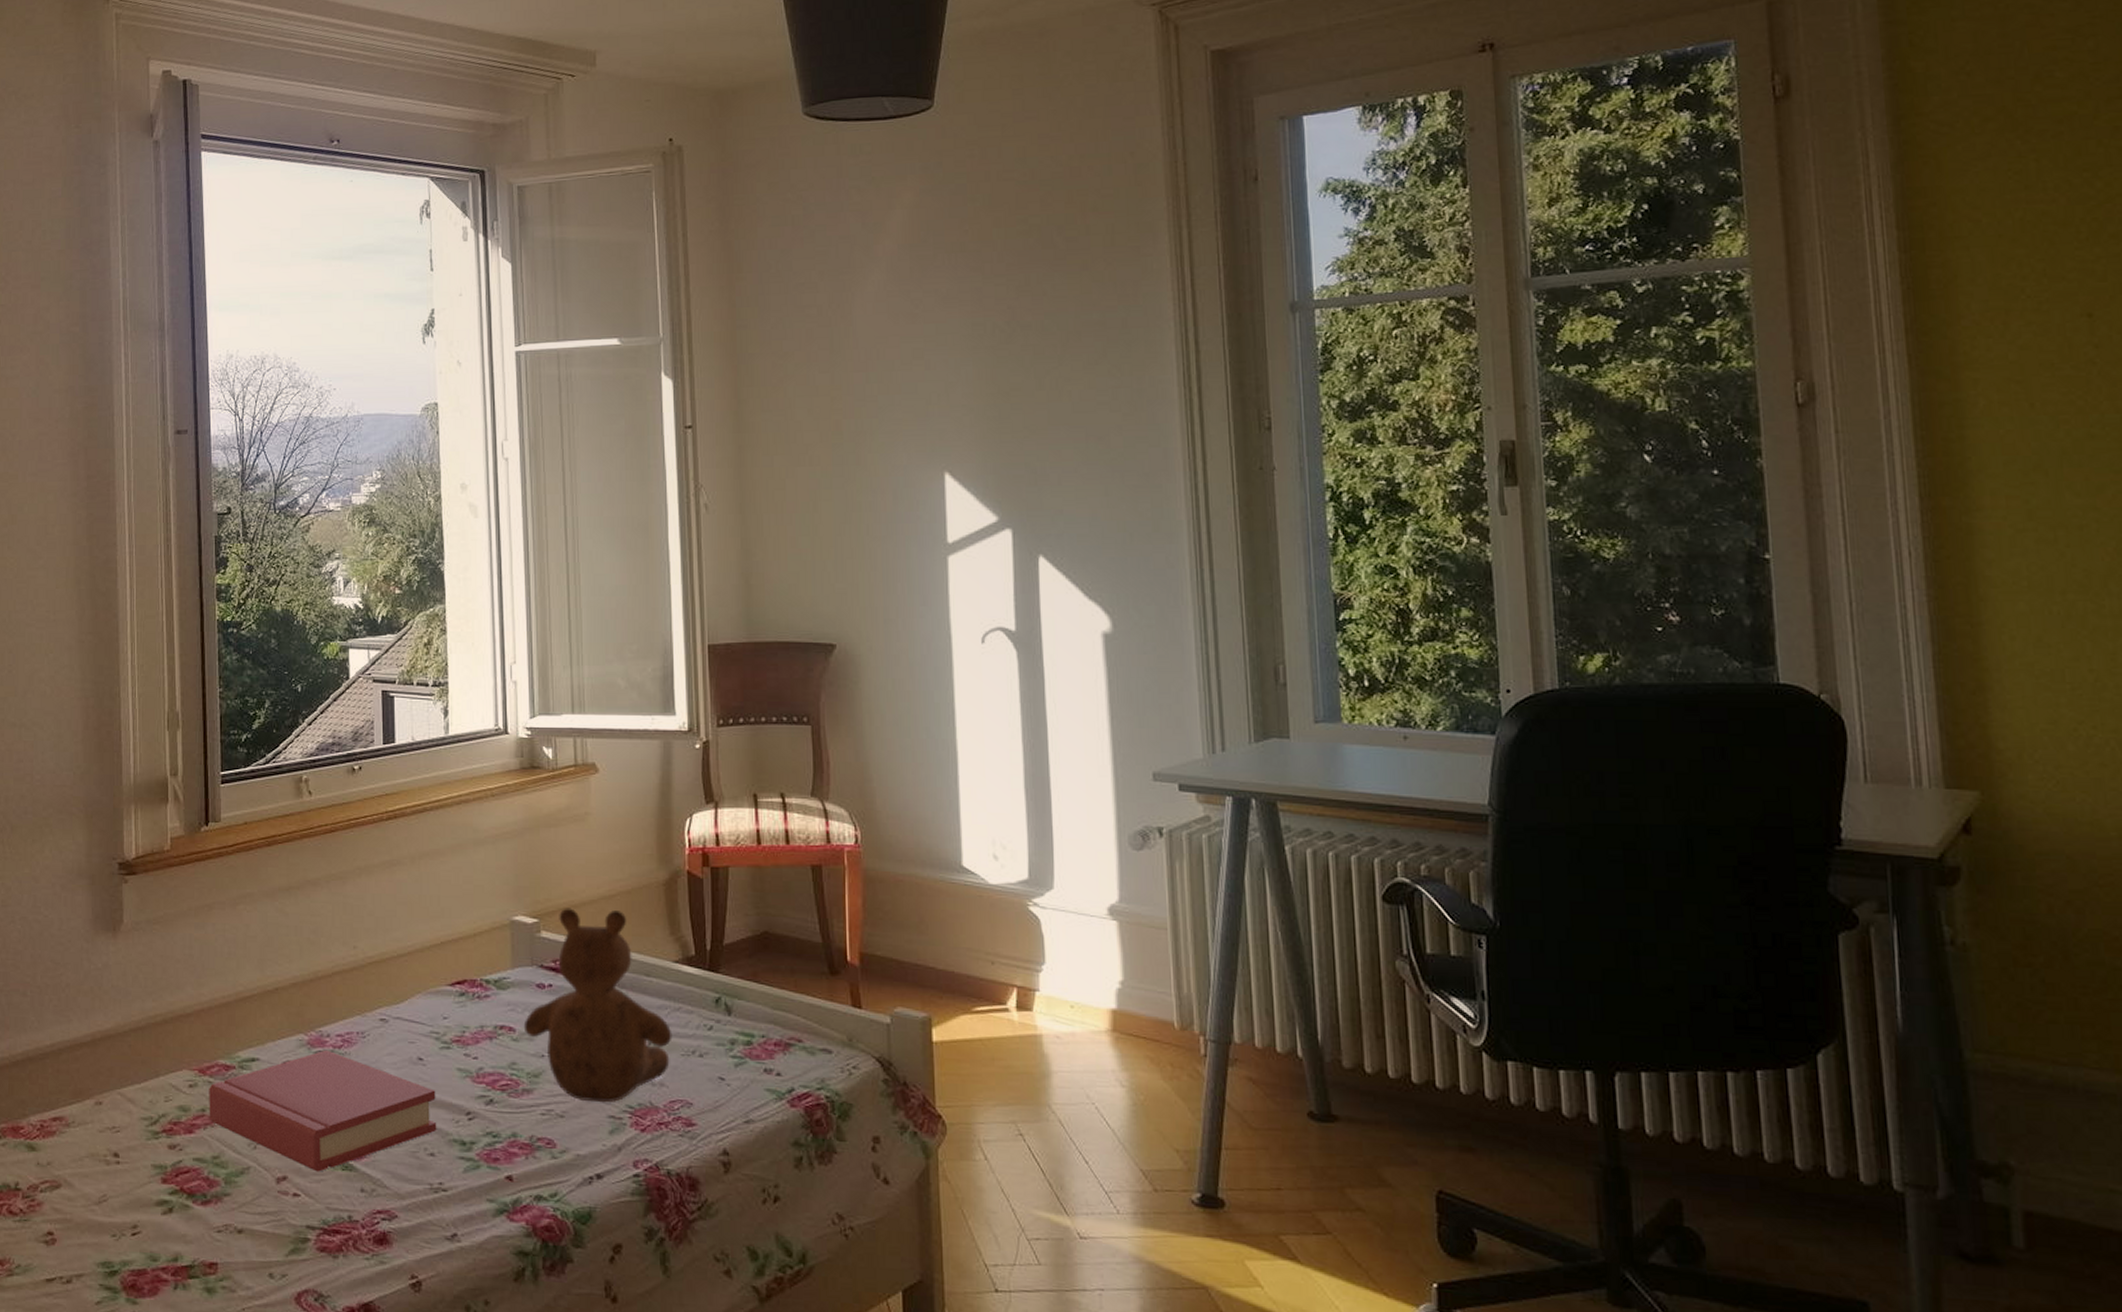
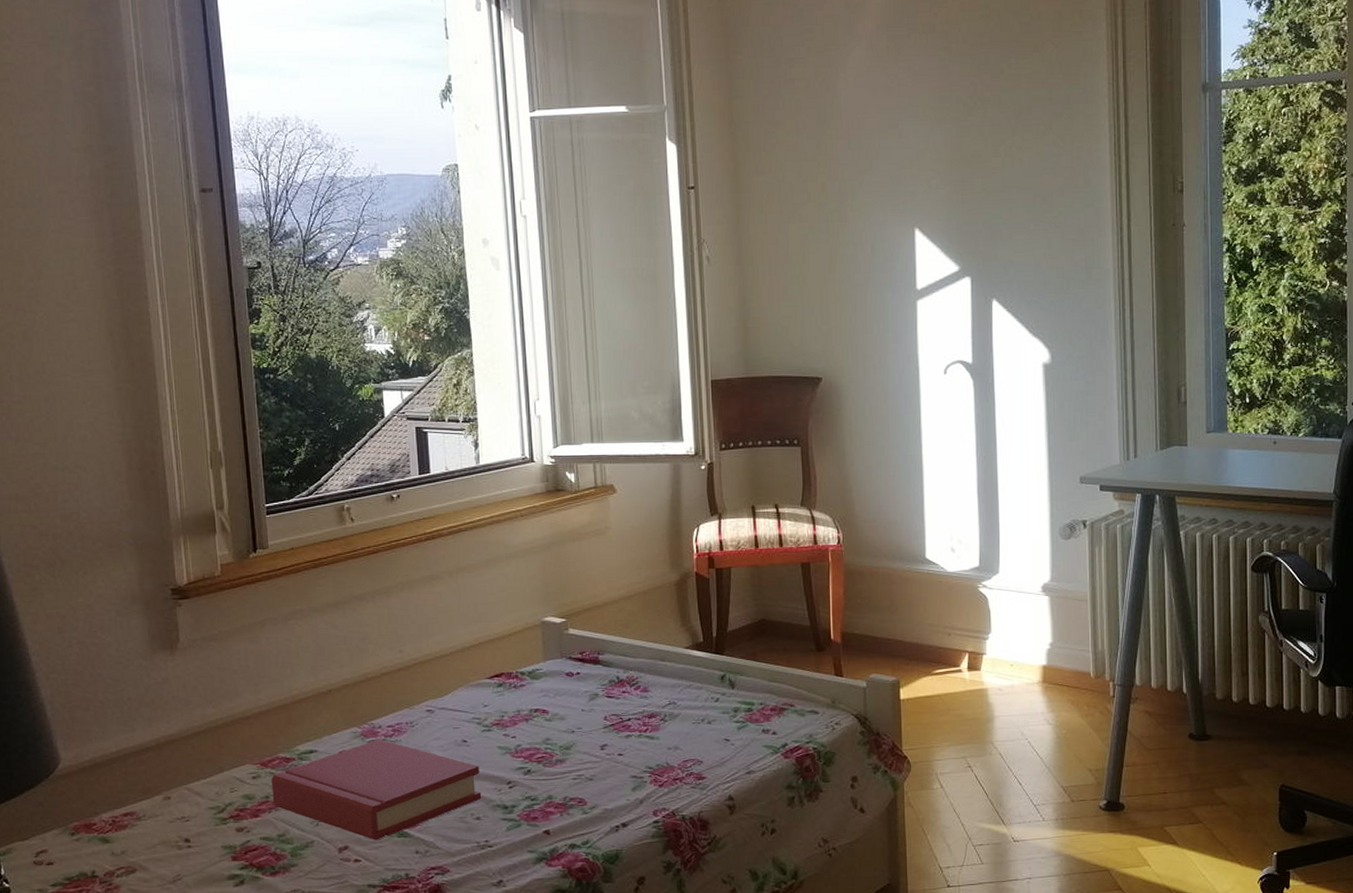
teddy bear: present [523,908,672,1103] -> none [555,608,685,766]

